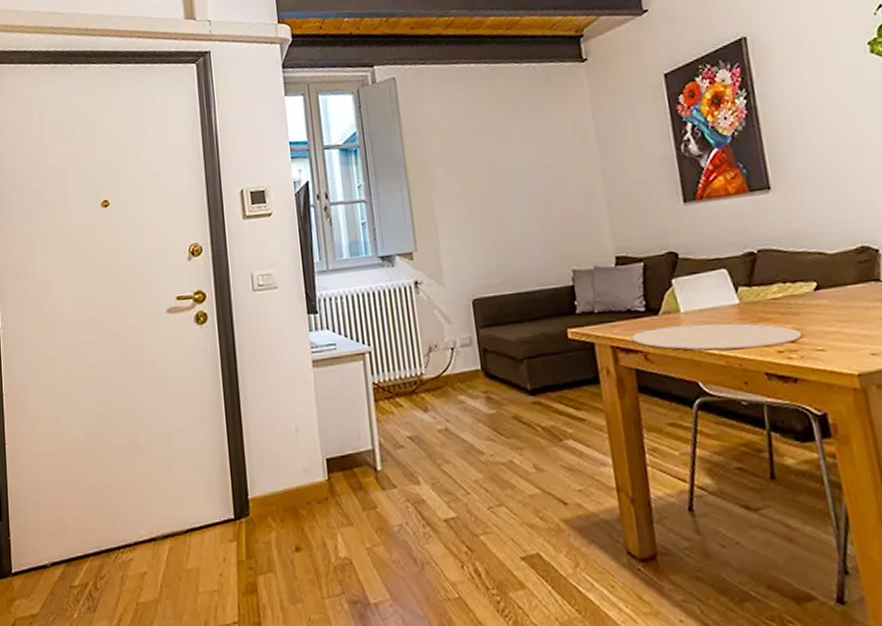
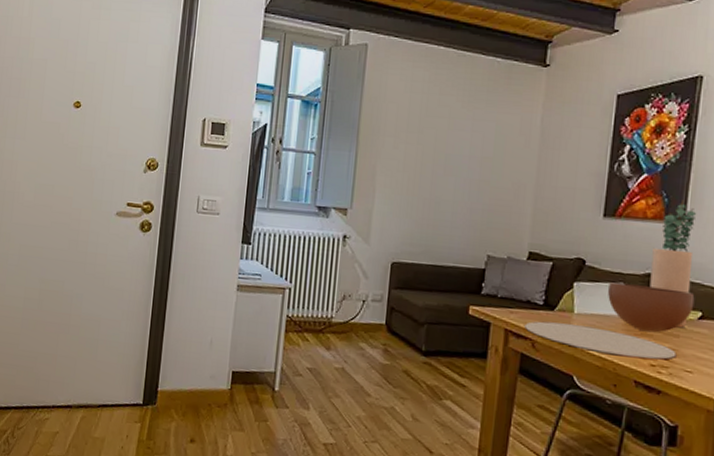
bowl: none [709,263,806,317] -> present [608,282,695,333]
vase: none [745,167,804,305] -> present [649,200,696,329]

